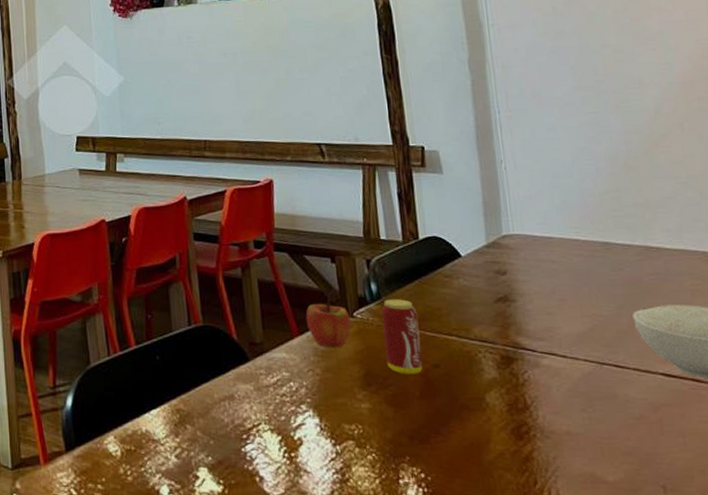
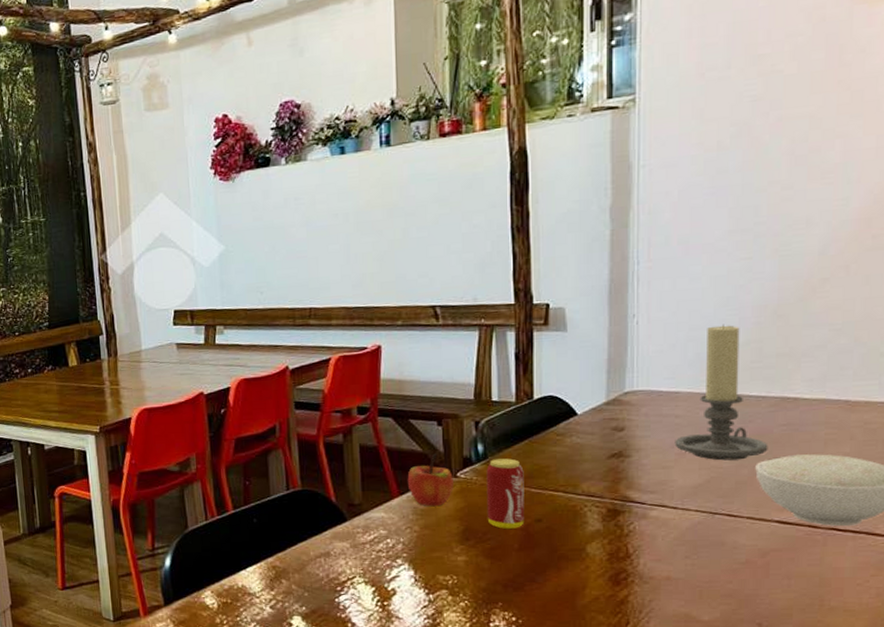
candle holder: none [554,173,642,309] -> present [675,324,768,461]

